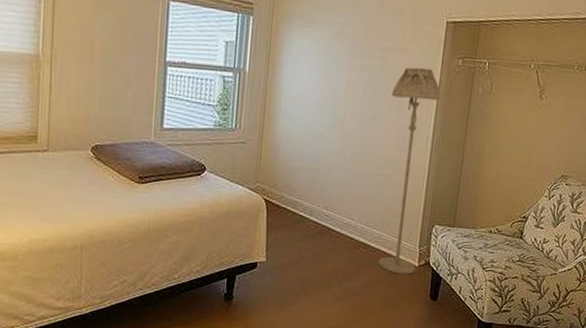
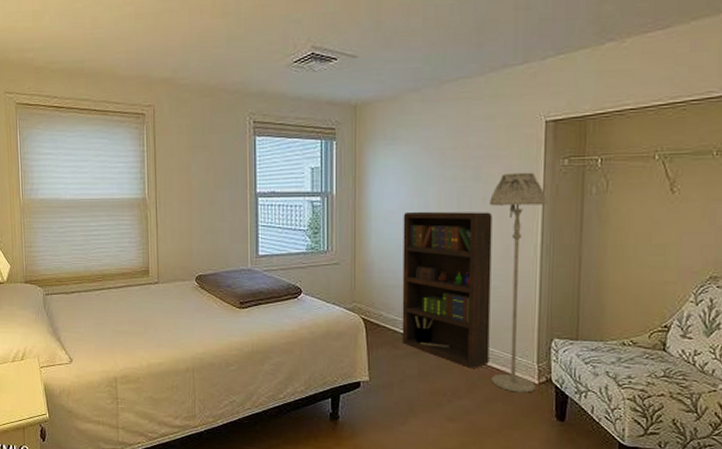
bookcase: none [300,96,393,251] -> present [402,211,493,368]

